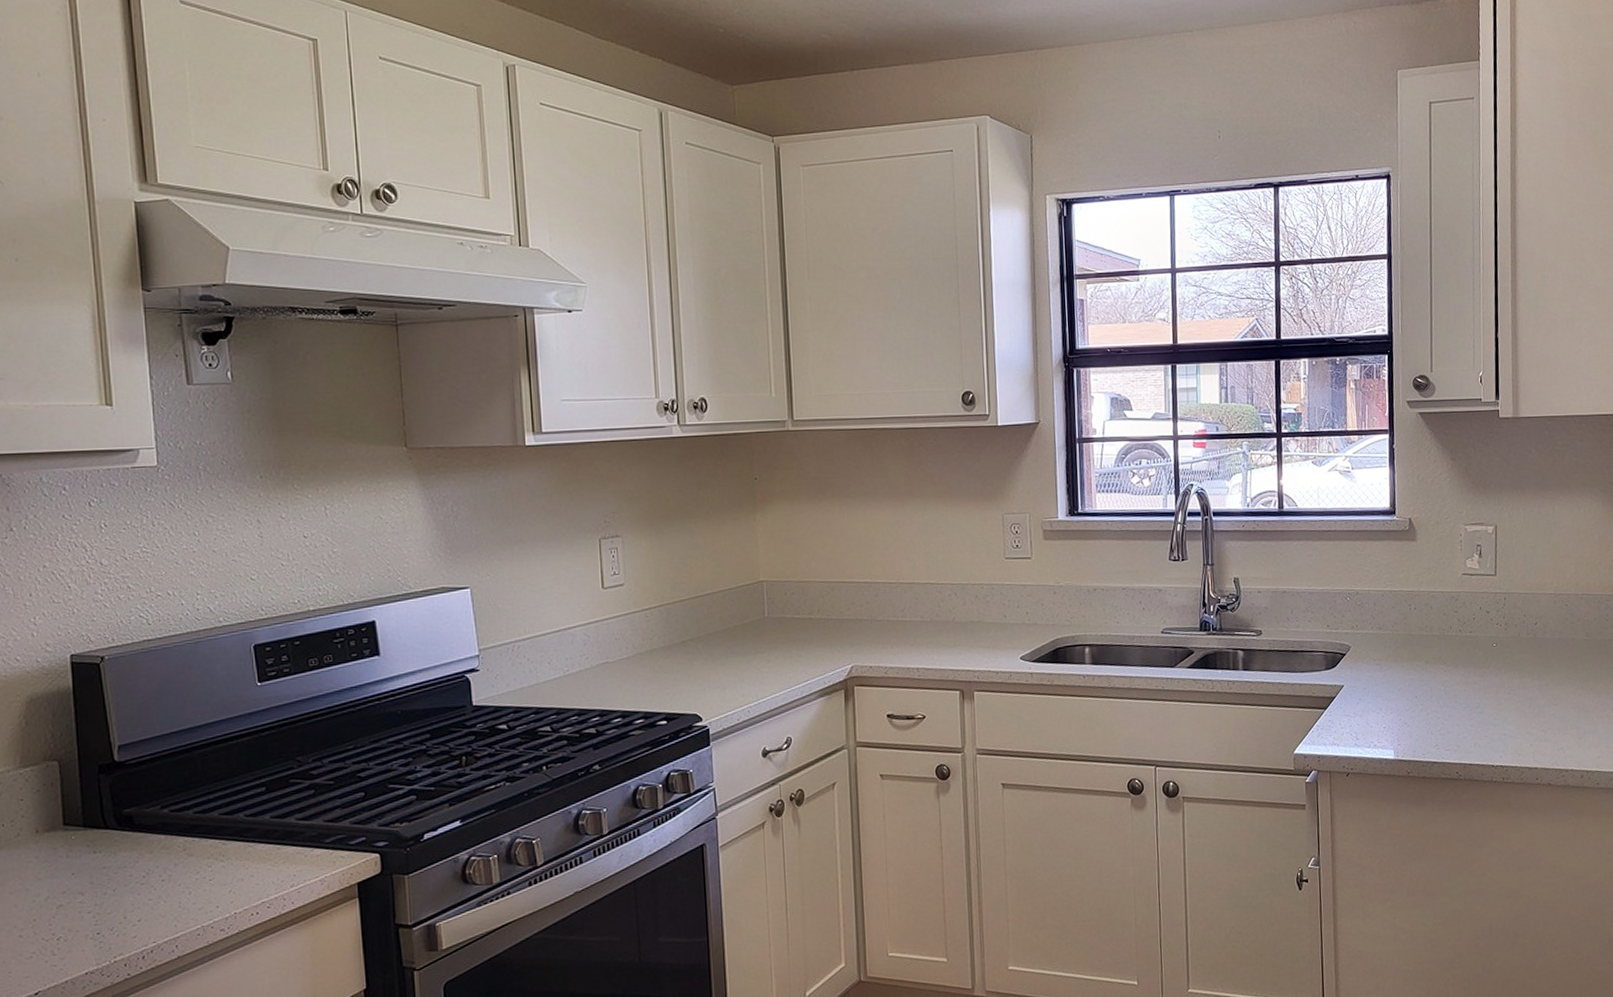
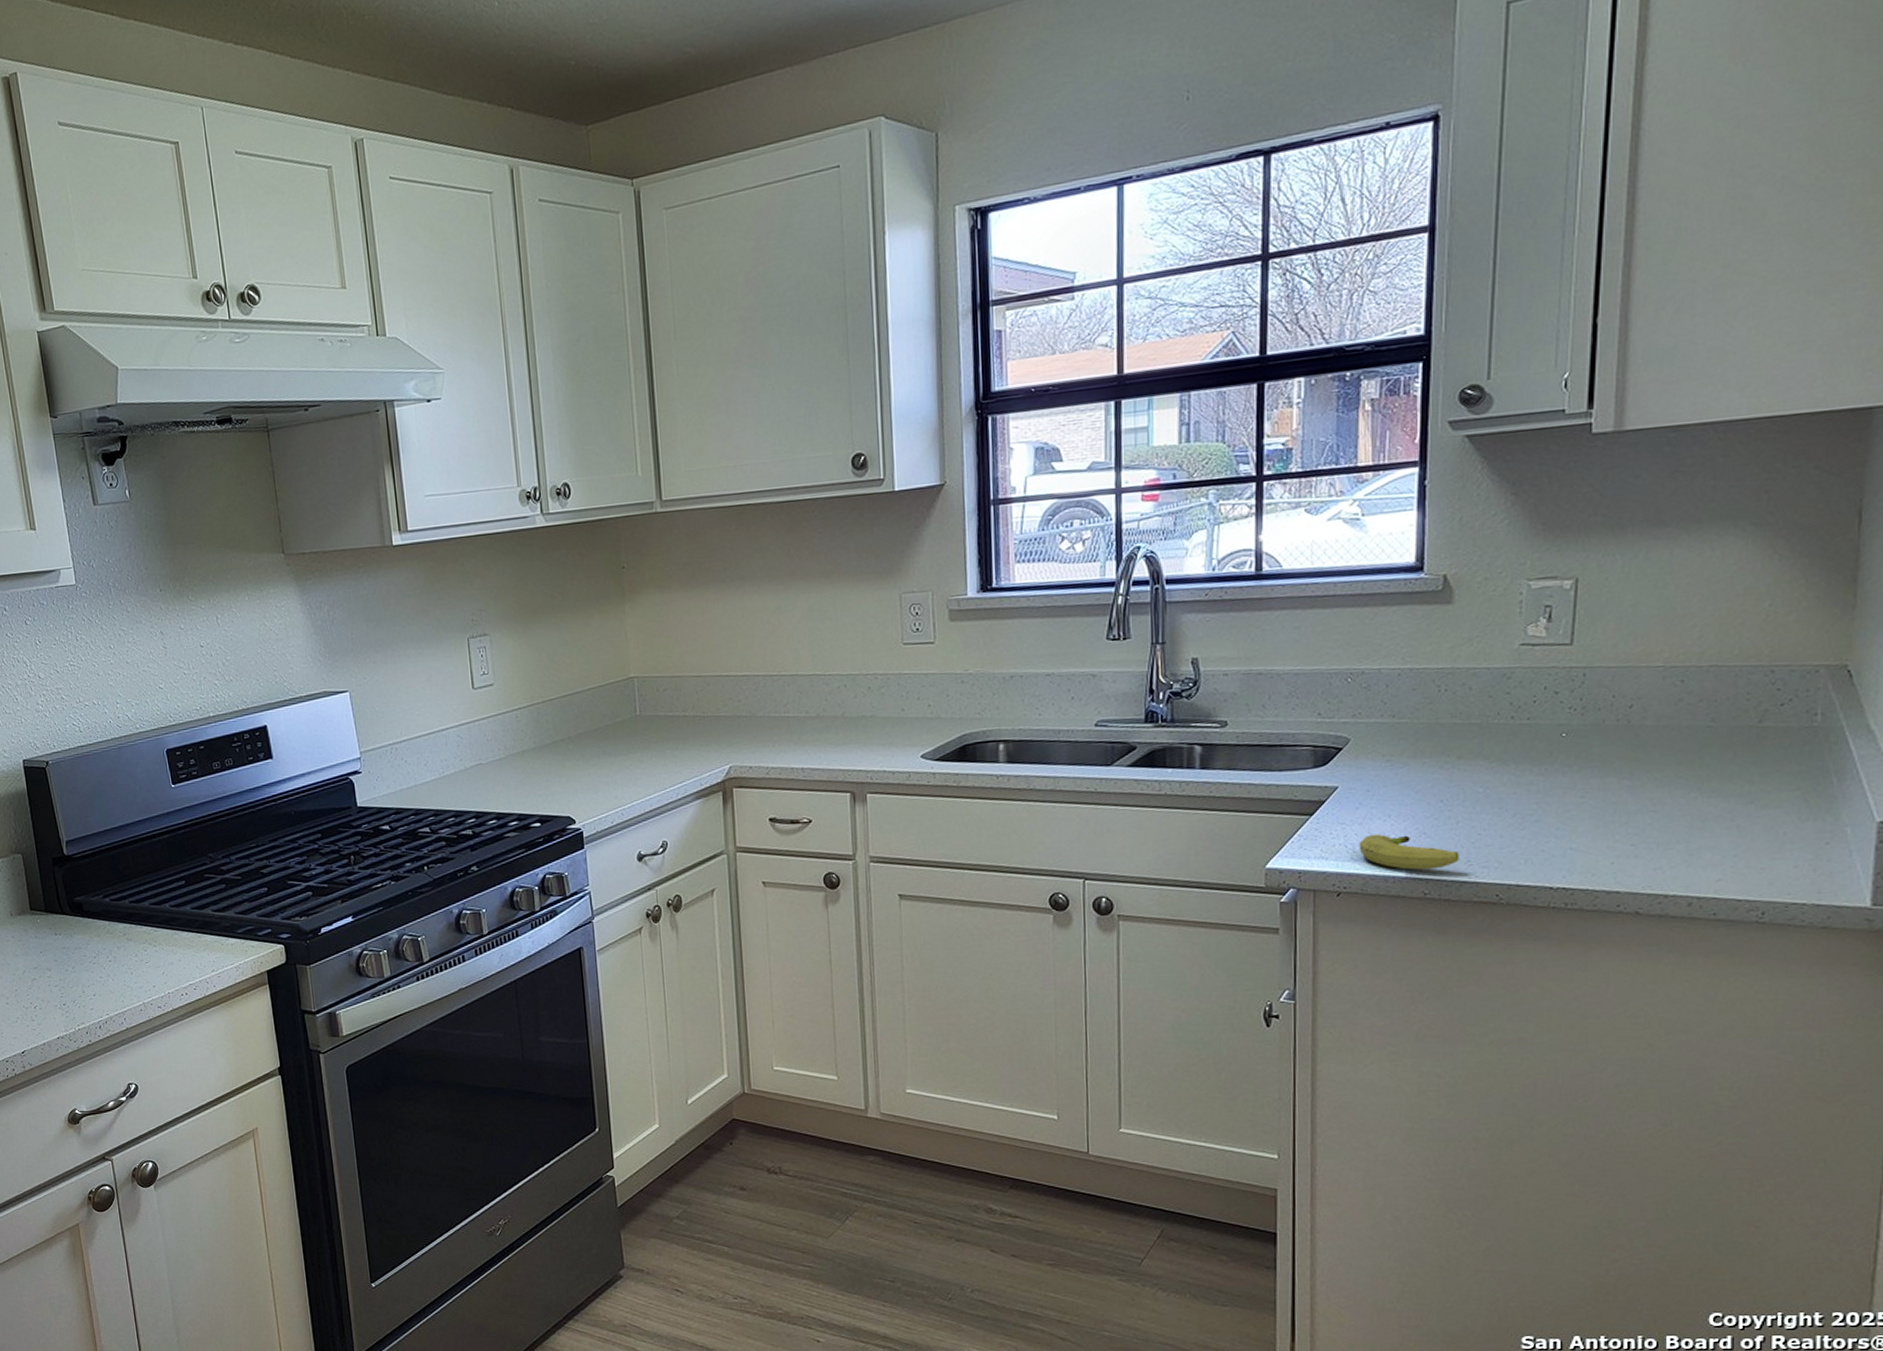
fruit: none [1360,724,1430,753] -> present [1358,834,1459,870]

